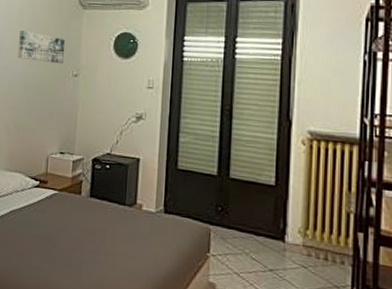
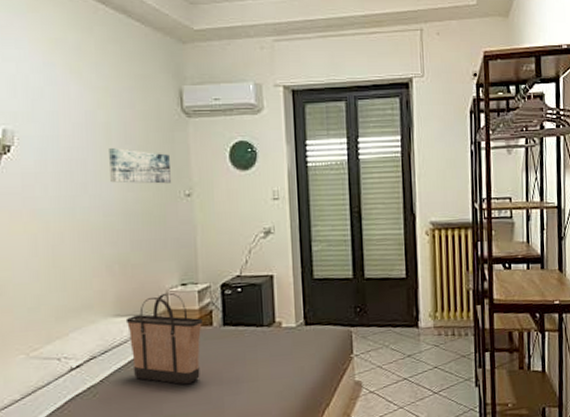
shopping bag: none [13,157,74,244] -> present [125,292,204,385]

